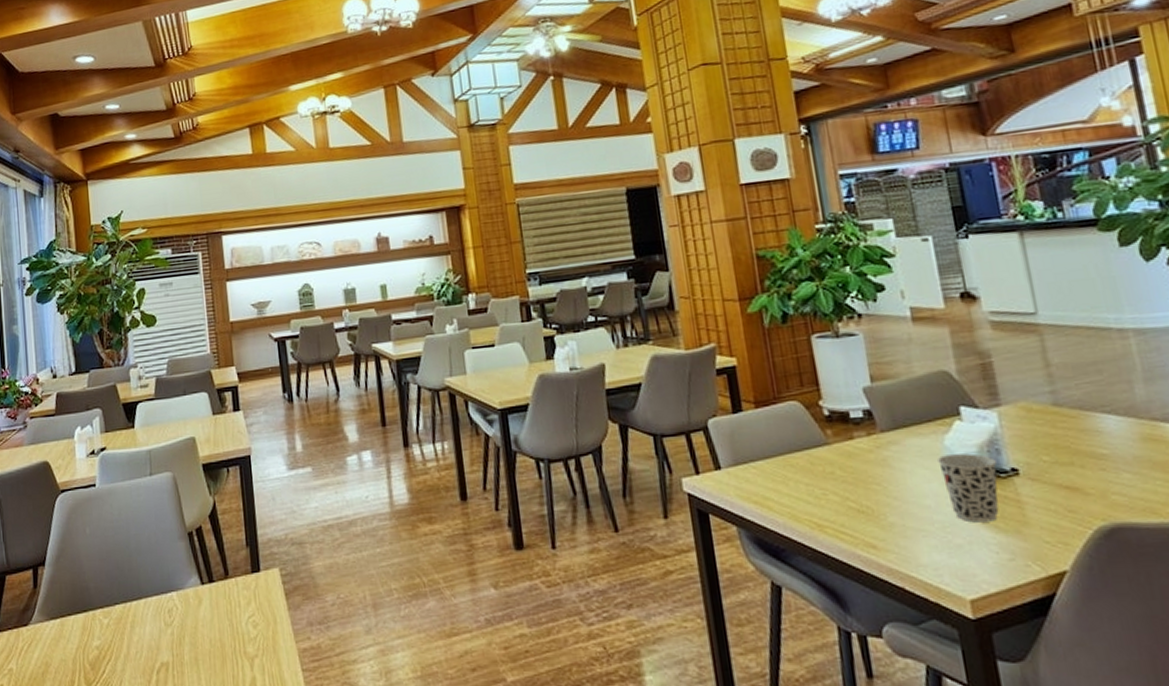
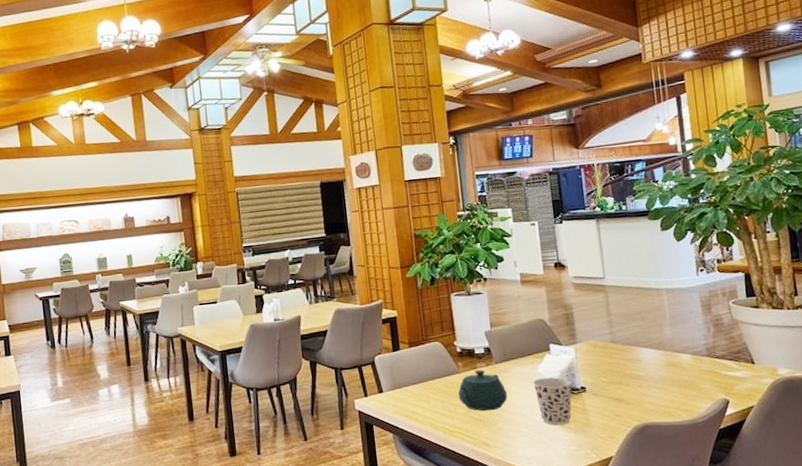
teapot: none [827,440,902,500] -> present [457,370,508,412]

